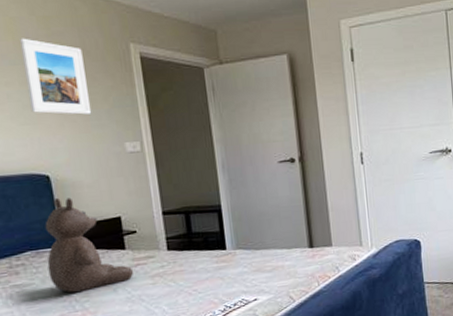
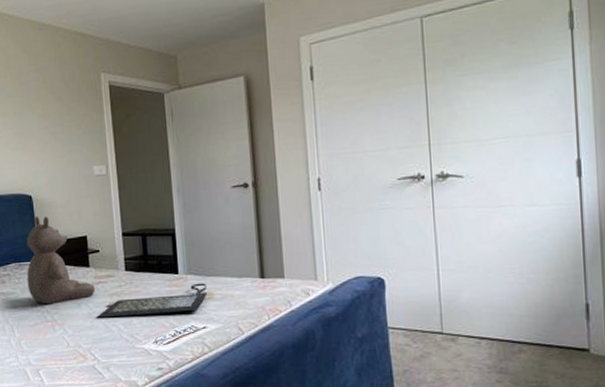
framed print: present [19,38,92,115] -> none [14,73,67,141]
clutch bag: none [136,256,266,302] -> present [97,283,215,318]

